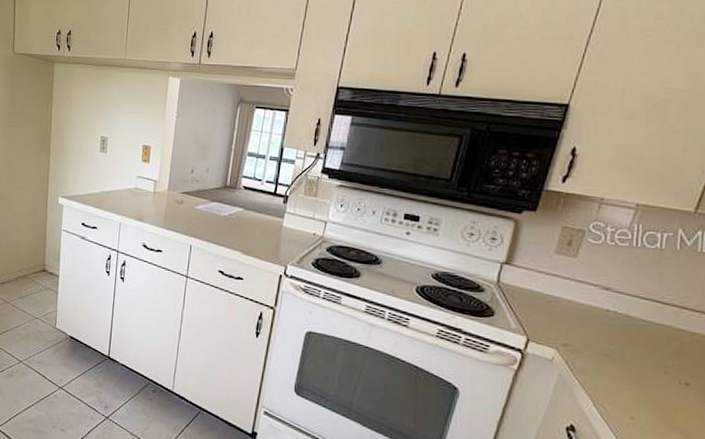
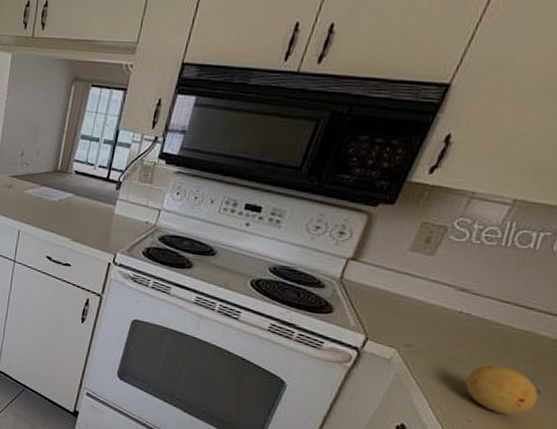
fruit: none [623,359,688,409] -> present [465,364,539,415]

